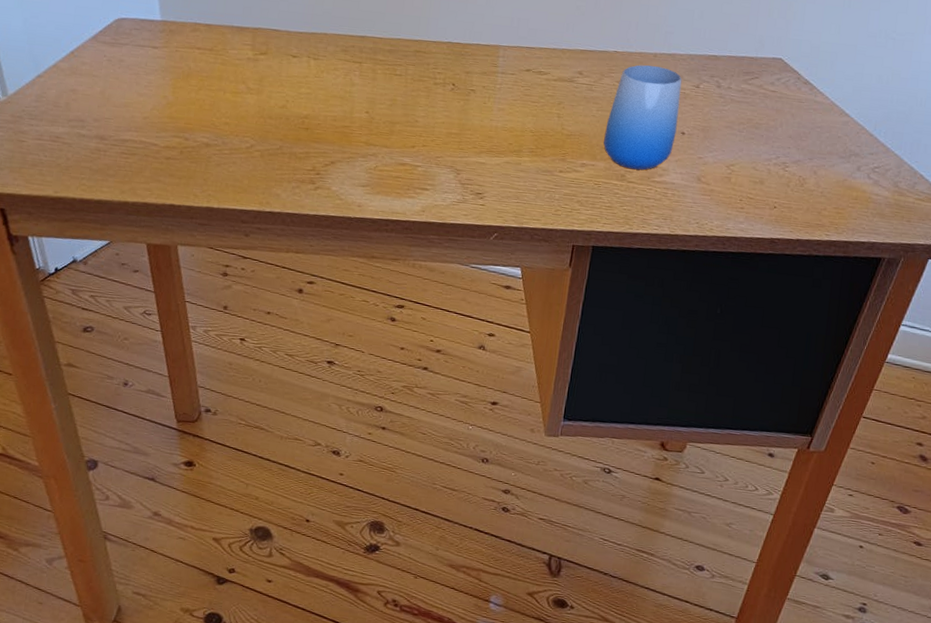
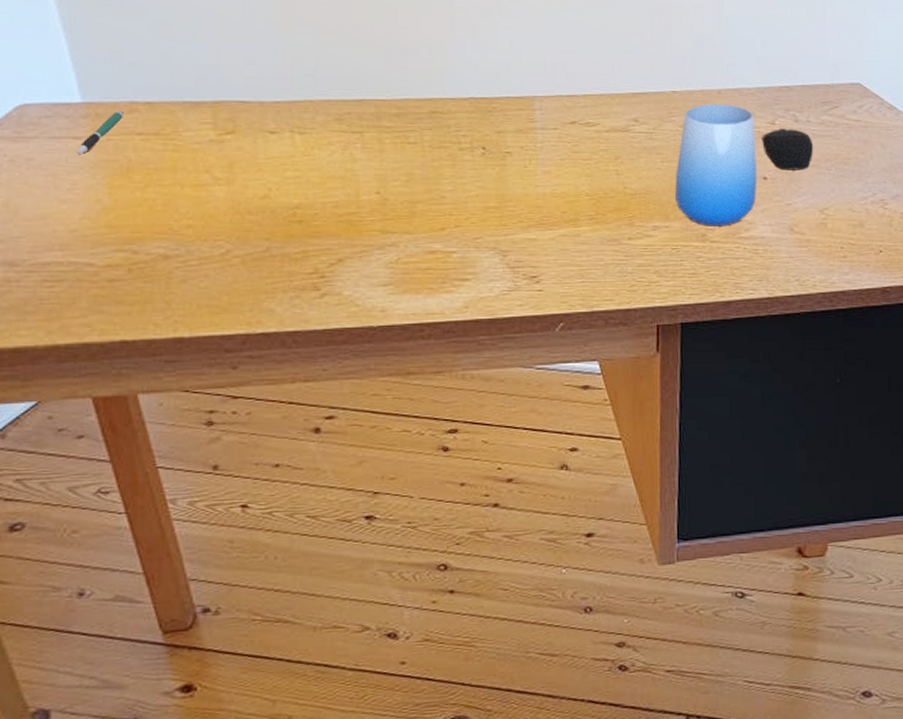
pen: none [154,29,190,60] -> present [78,110,125,154]
computer mouse: none [685,91,731,130] -> present [761,128,814,170]

